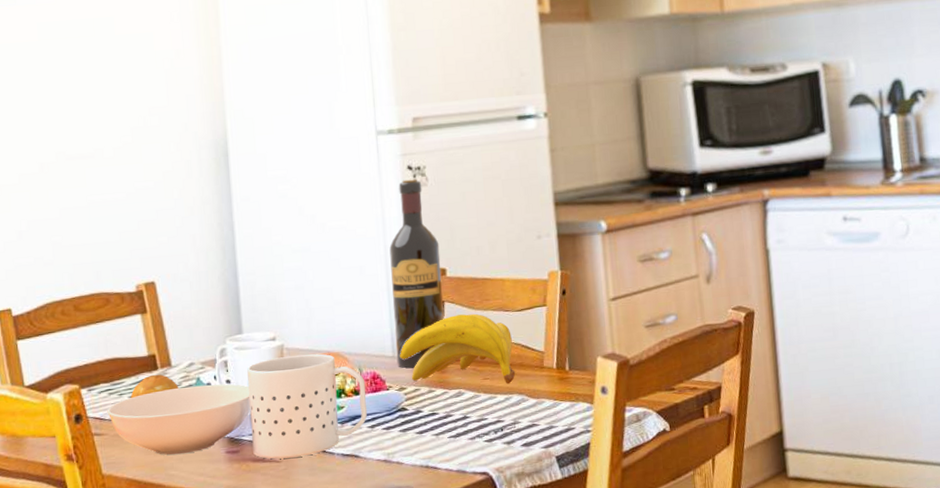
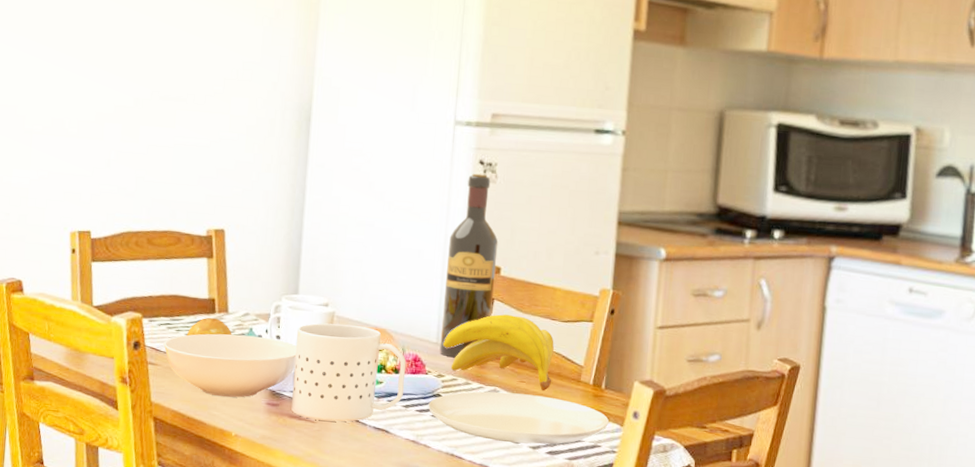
plate: none [394,389,579,444] -> present [428,391,610,445]

